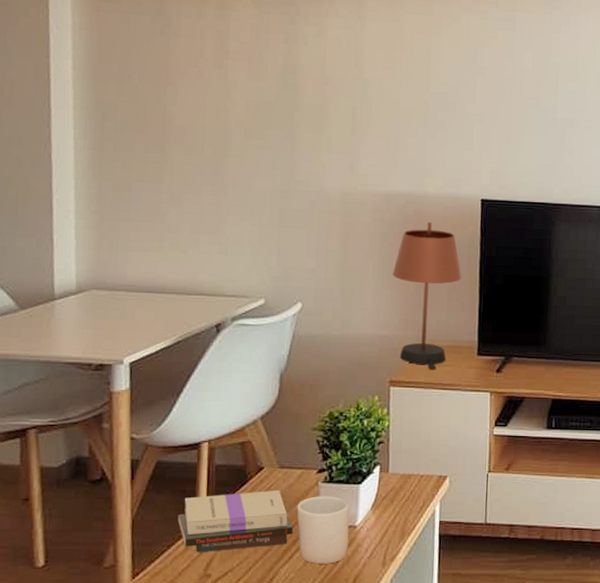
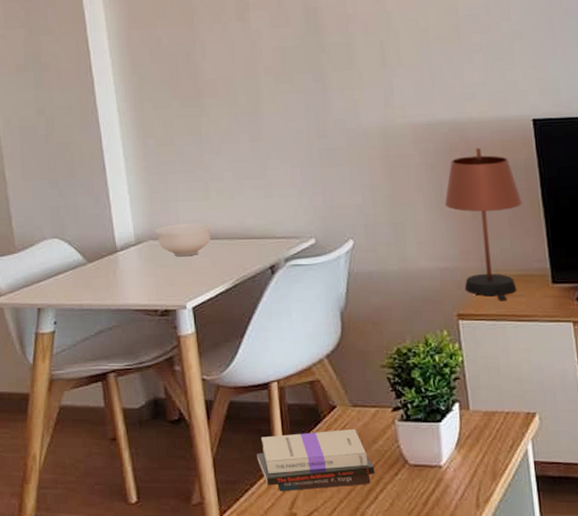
bowl: none [100,274,161,310] -> present [155,222,212,257]
mug: present [297,496,350,564] -> none [375,435,436,505]

